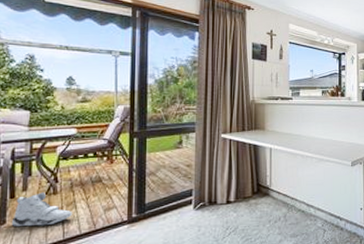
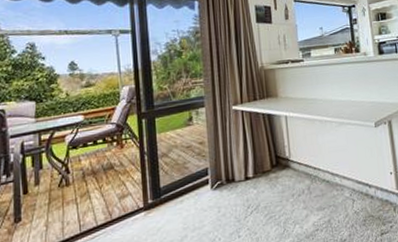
sneaker: present [11,192,72,227] -> none [26,185,87,224]

